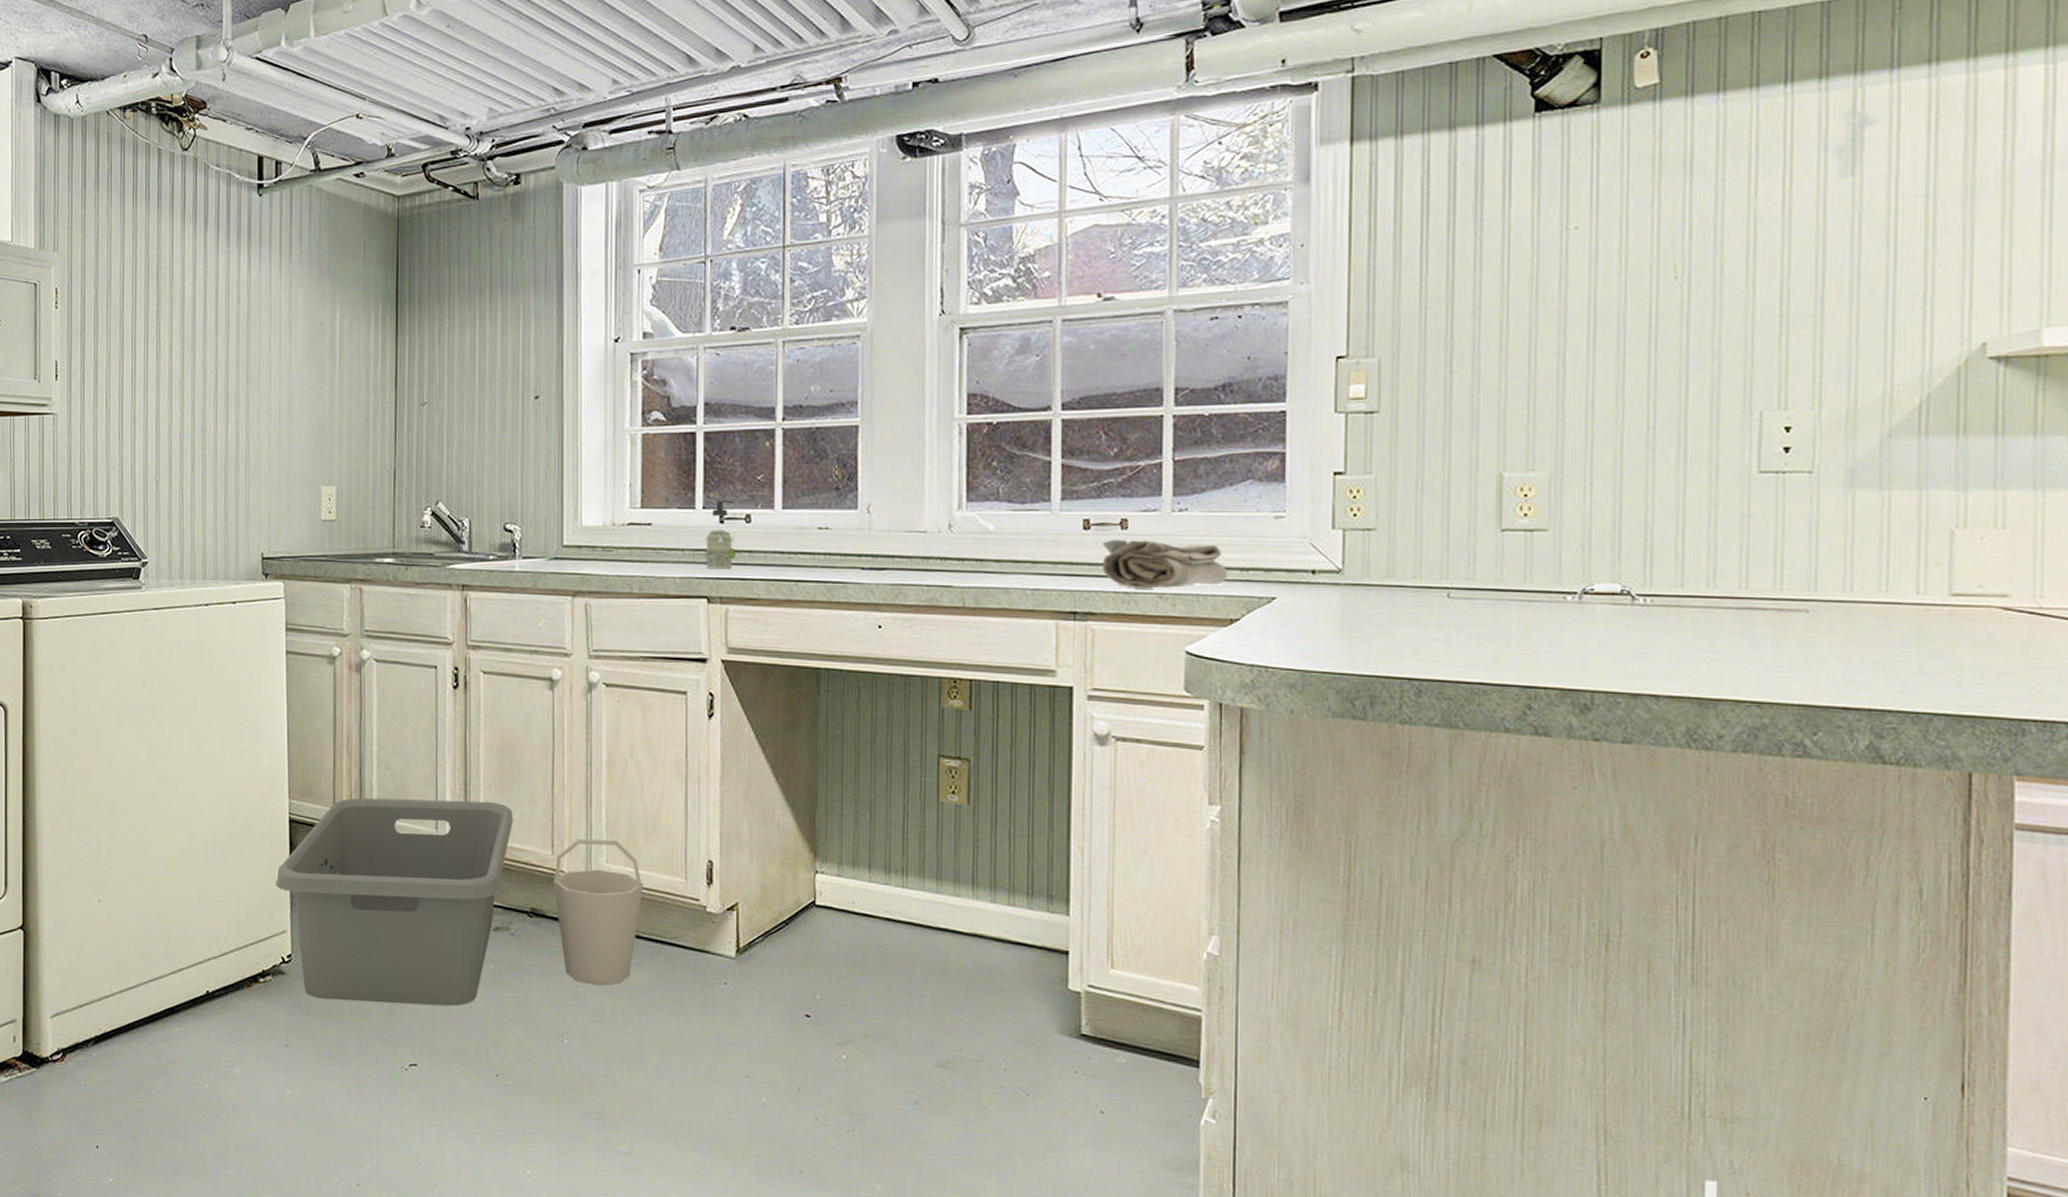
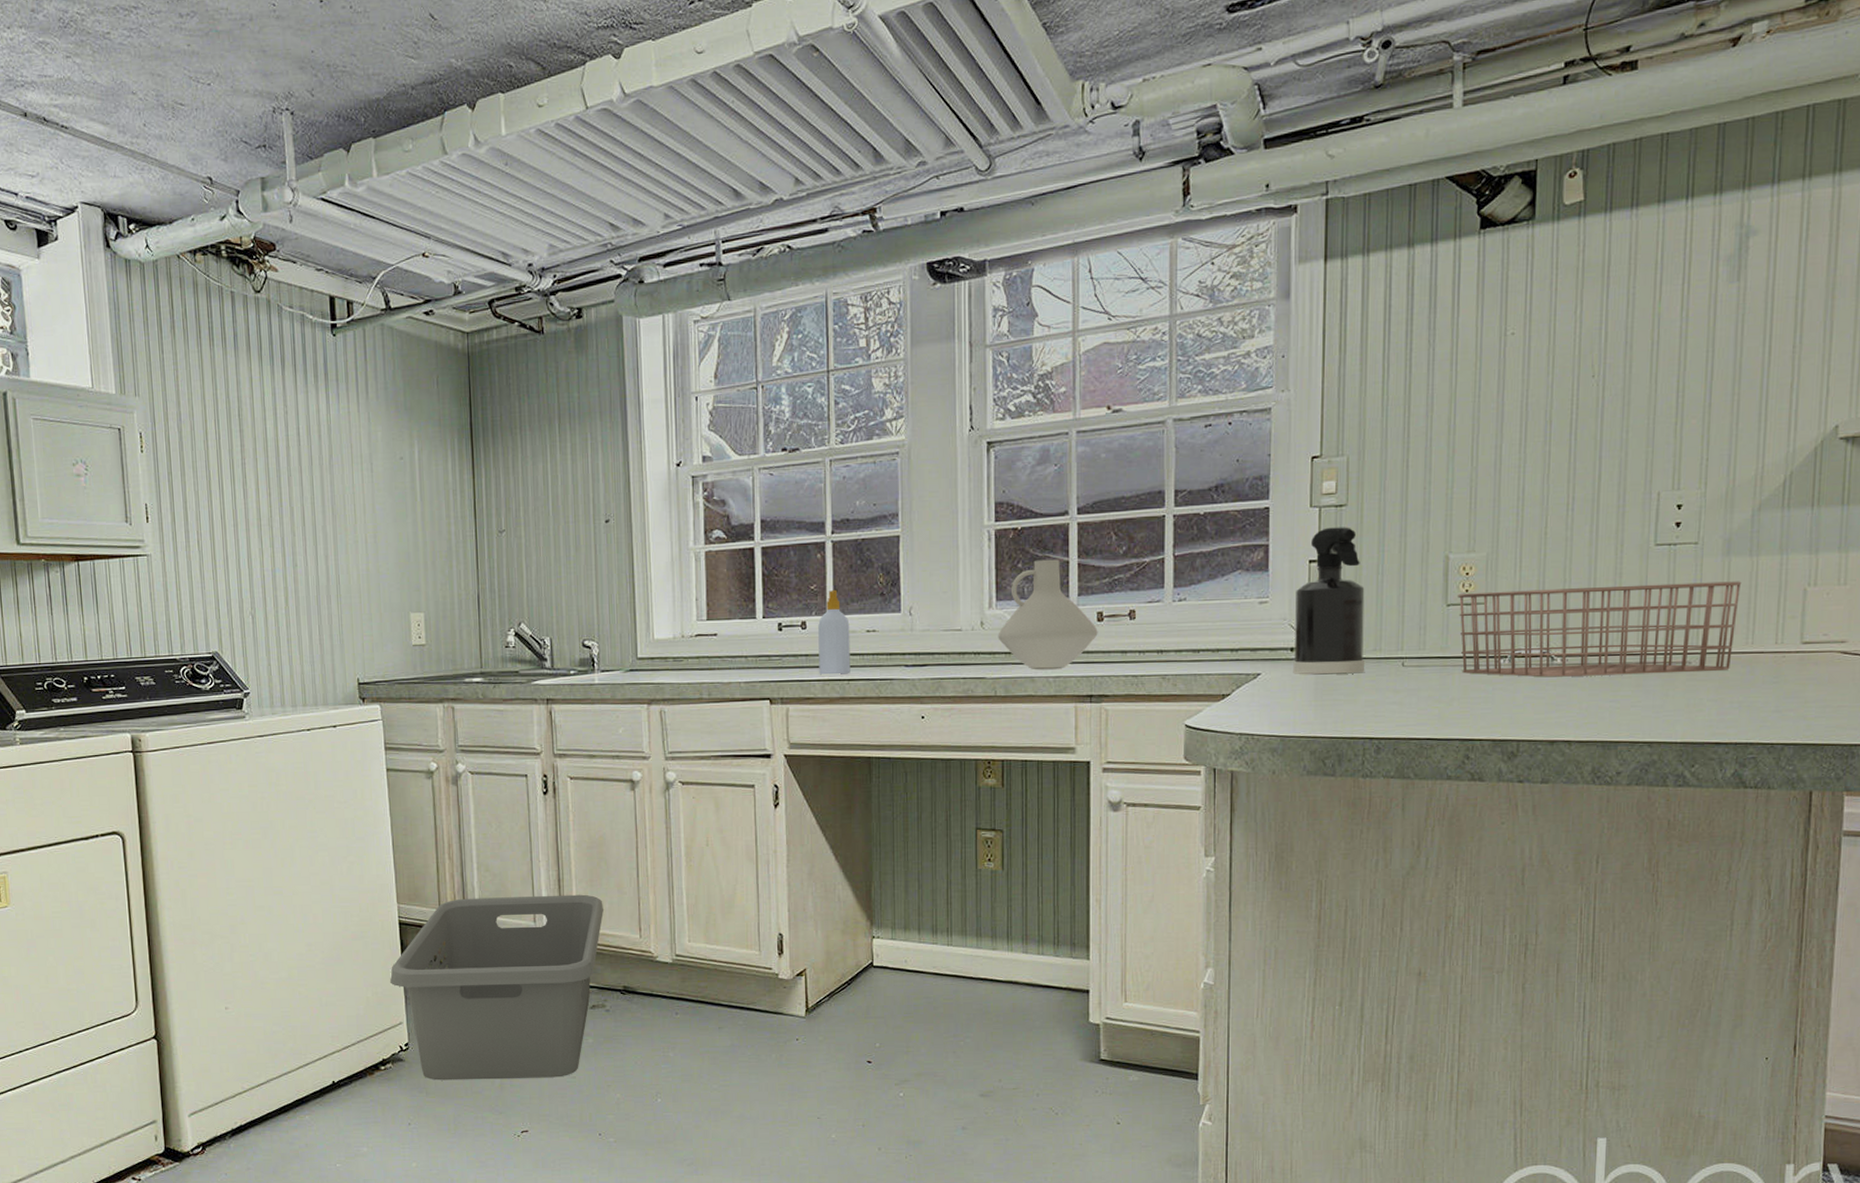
bucket: present [552,839,644,986] -> none [641,921,723,1050]
soap dispenser: present [705,499,736,569] -> none [766,609,794,673]
soap bottle: none [764,481,800,575] -> present [818,589,851,675]
jug: none [968,458,1084,581] -> present [998,559,1098,670]
towel: present [1102,540,1228,590] -> none [1113,628,1220,673]
spray bottle: none [1315,436,1401,603] -> present [1293,527,1365,675]
basket: none [1513,517,1870,623] -> present [1457,581,1742,677]

